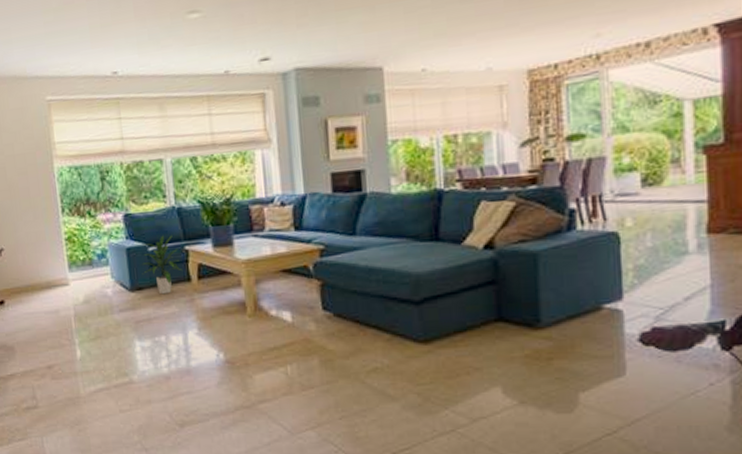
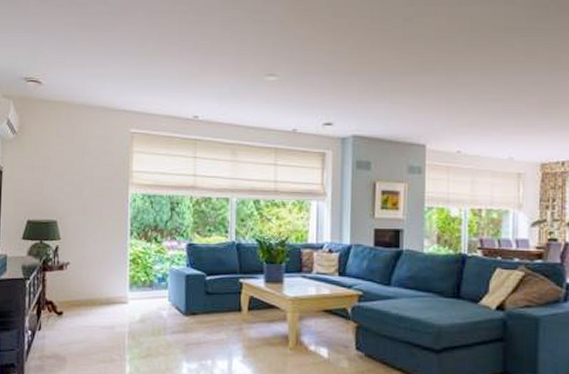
indoor plant: present [141,235,182,295] -> none [197,267,234,321]

